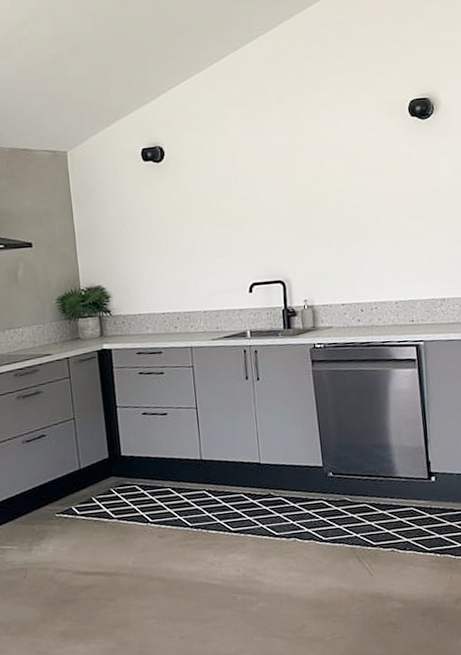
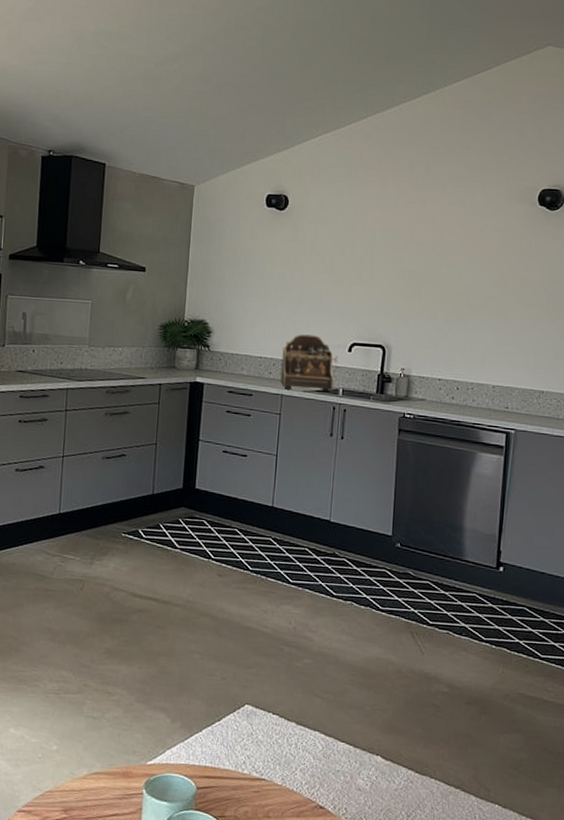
spice rack: none [184,282,241,341] -> present [280,334,339,393]

